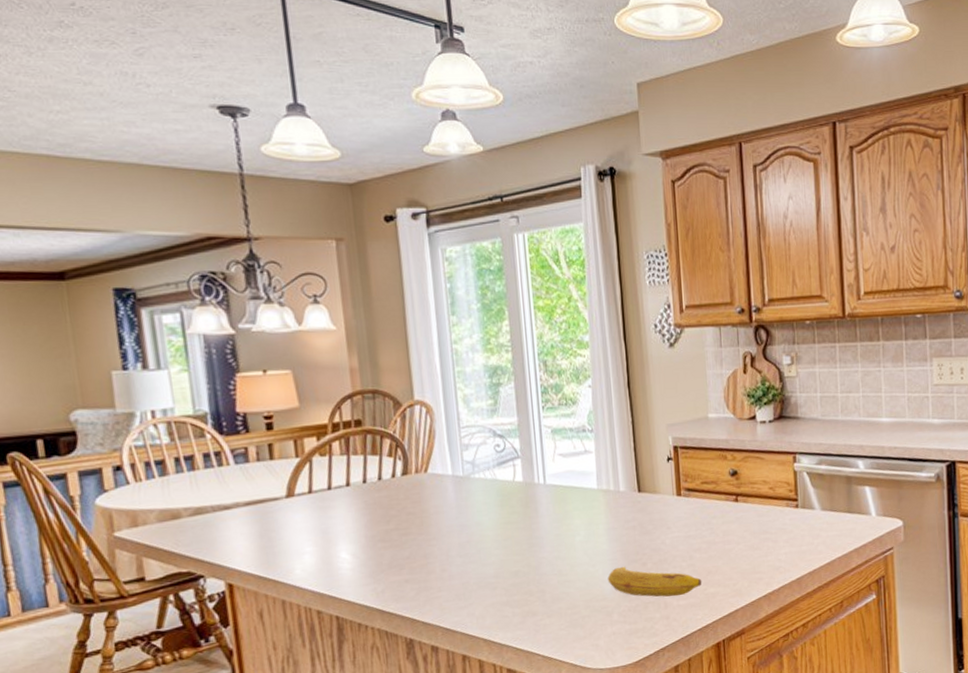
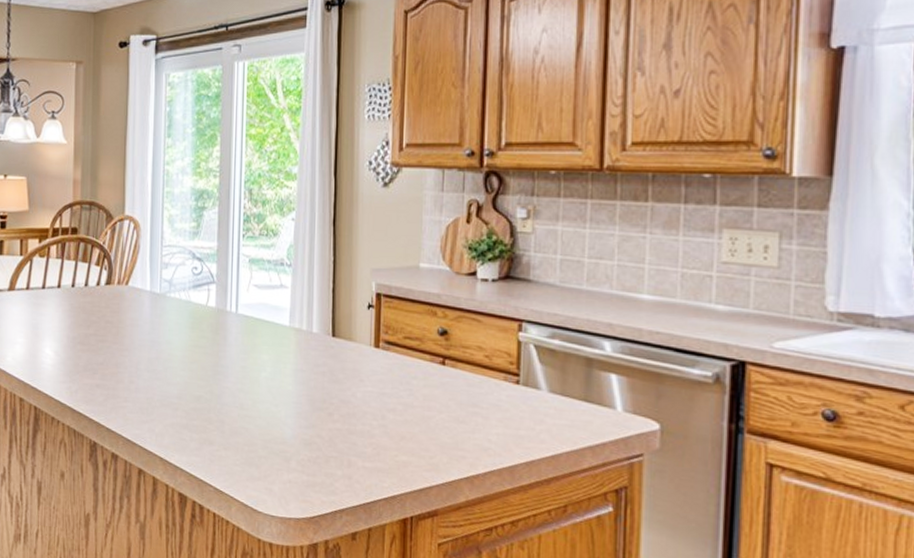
fruit: present [607,566,702,597] -> none [289,412,394,457]

